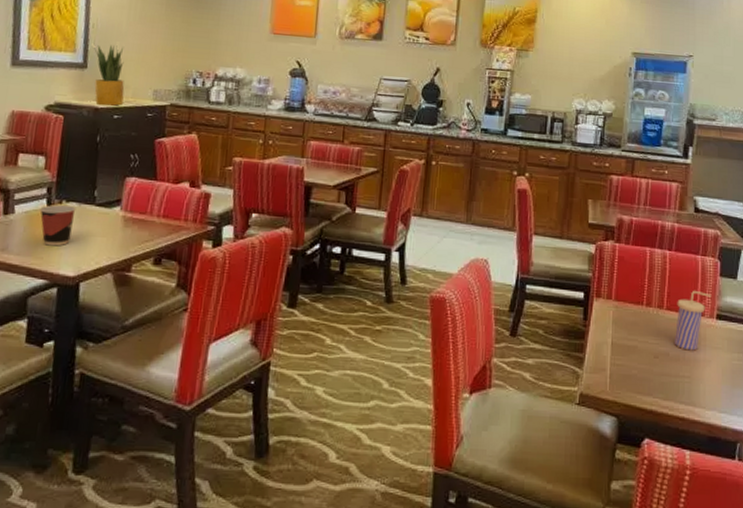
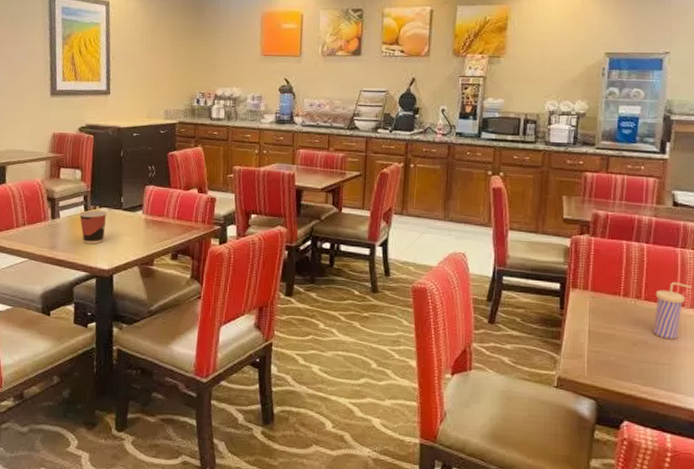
planter: present [94,45,125,107] -> none [115,73,141,126]

